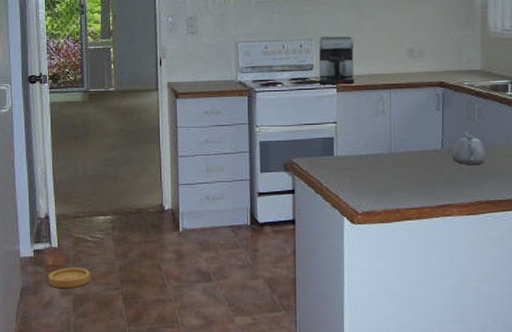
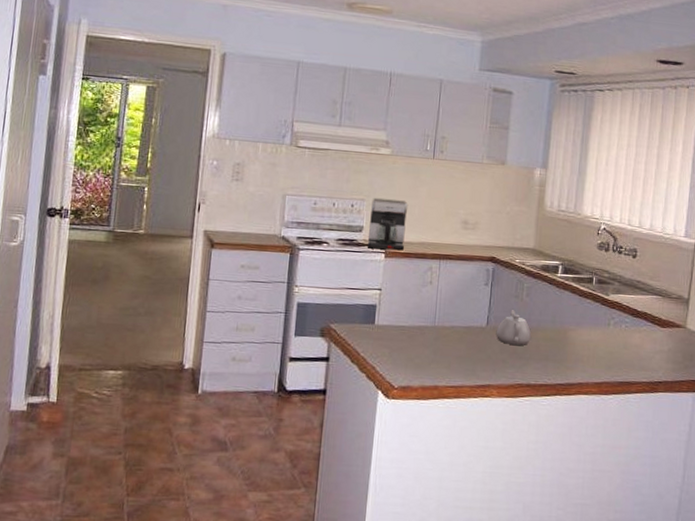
pet bowl: present [48,268,91,289] -> none [39,426,92,450]

